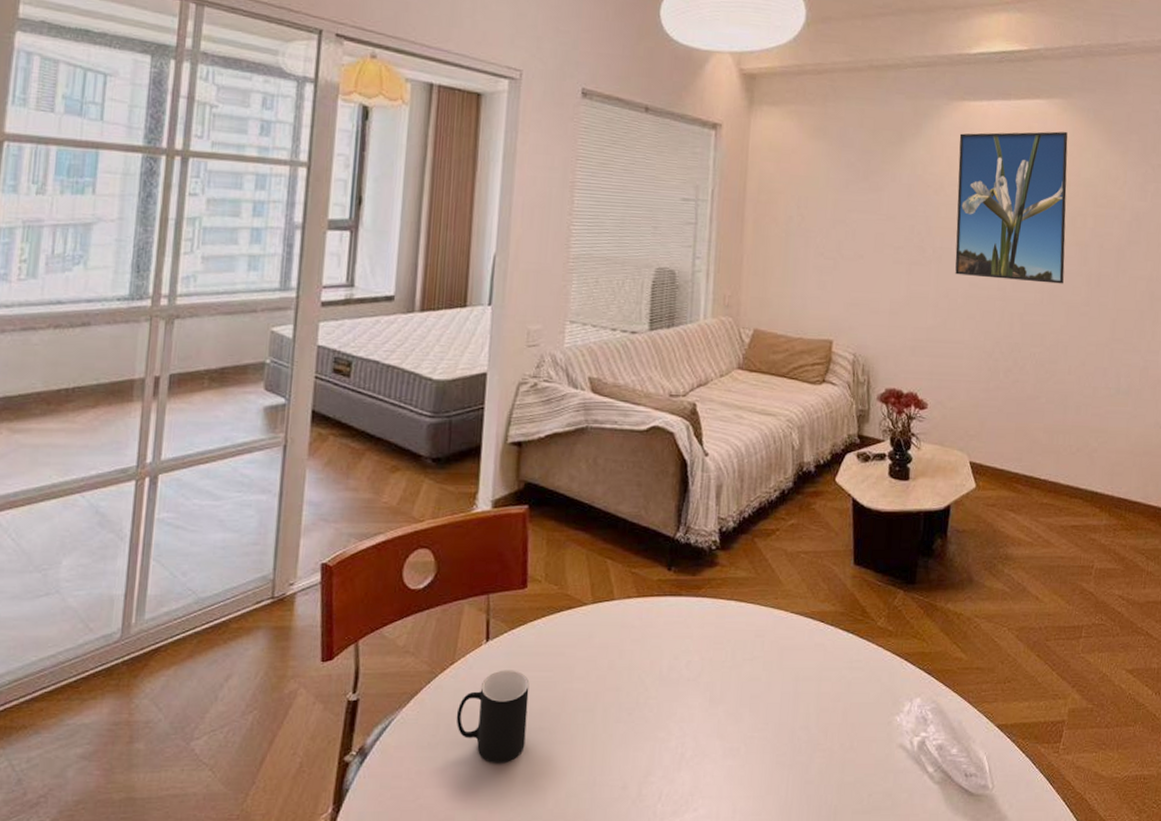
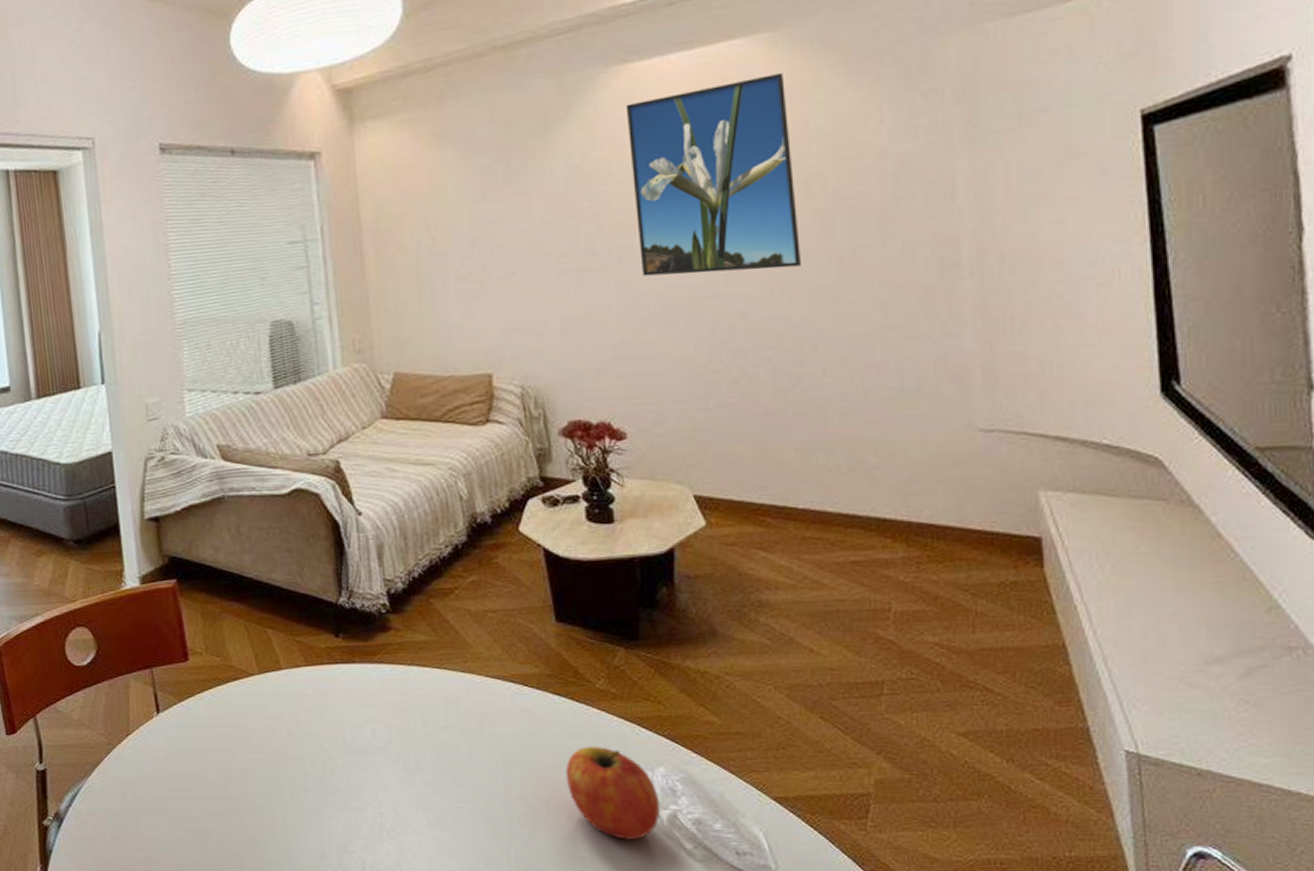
cup: present [456,670,530,764] -> none [140,740,213,830]
fruit: none [843,679,914,765] -> present [565,747,661,840]

